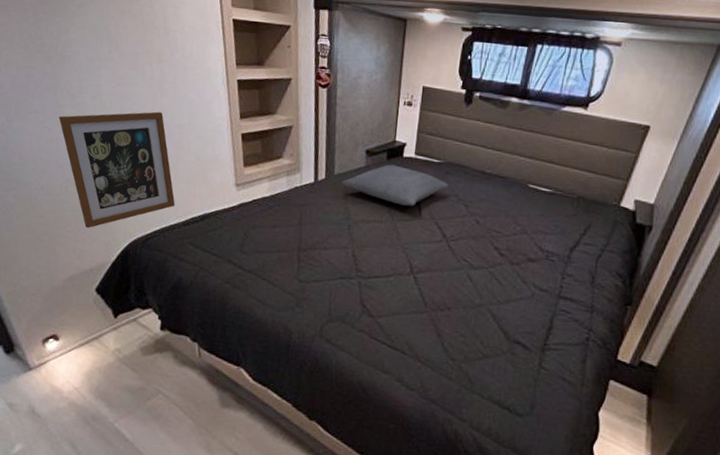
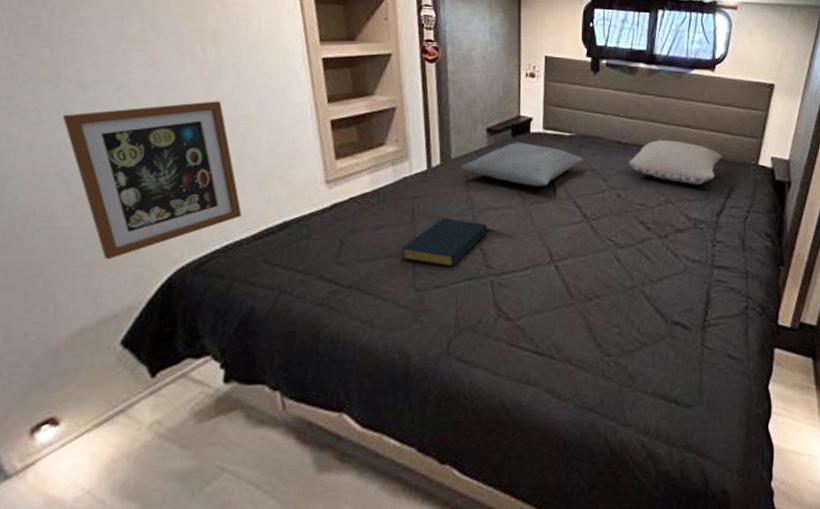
hardback book: none [290,224,360,267] -> present [401,218,487,267]
pillow: none [489,173,584,220] -> present [628,140,722,185]

